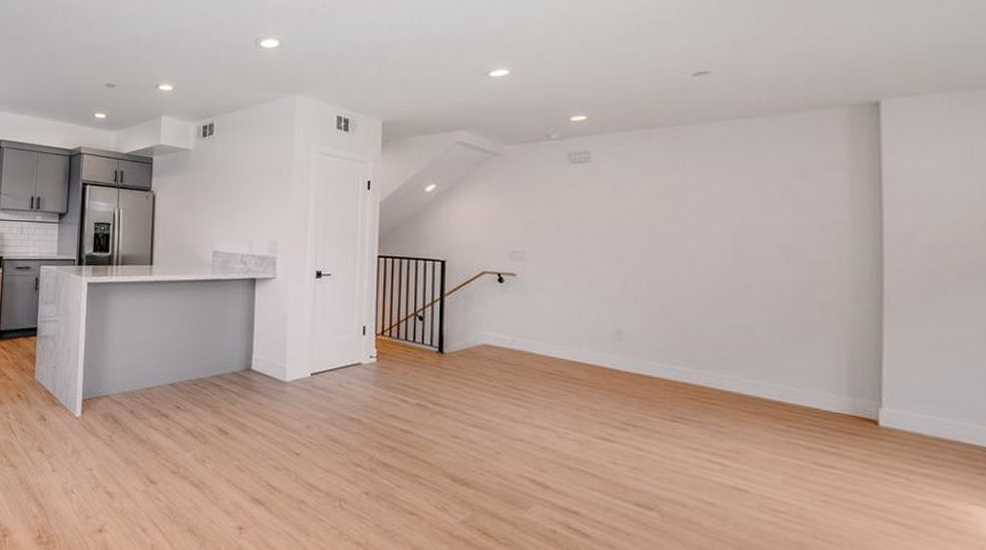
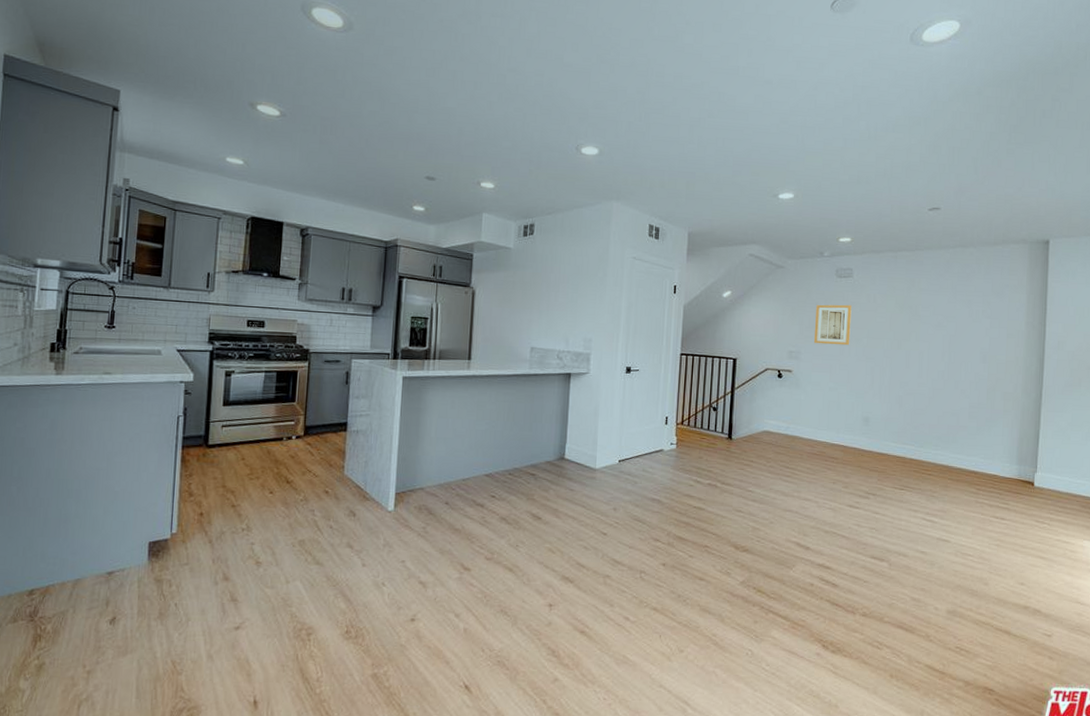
wall art: none [542,195,592,244] -> present [813,304,852,346]

